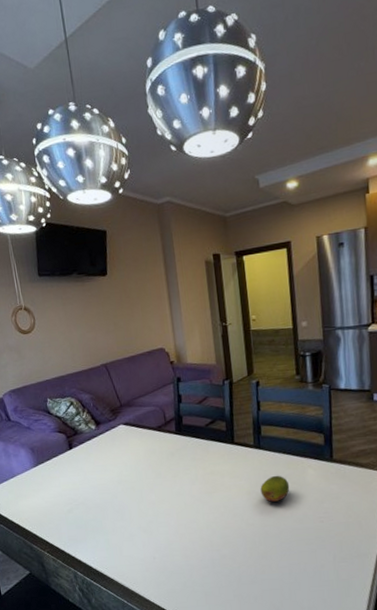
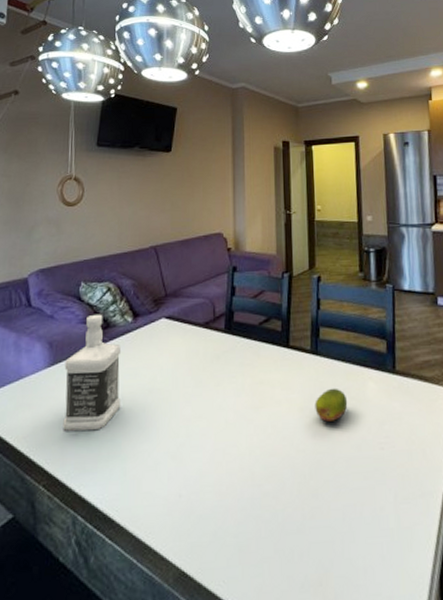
bottle: none [46,424,98,514] -> present [63,314,122,431]

